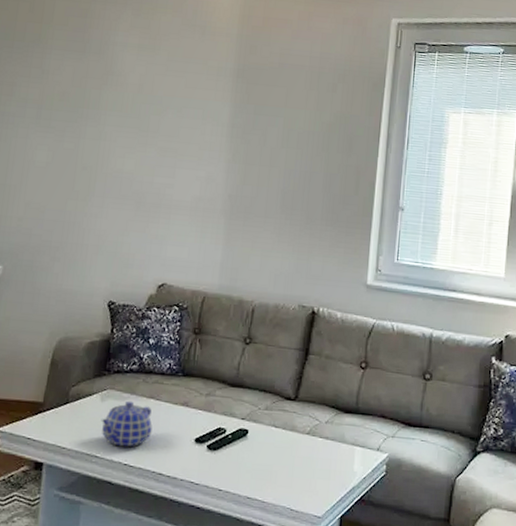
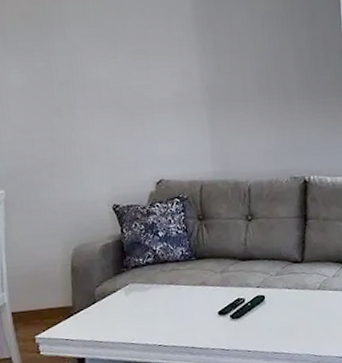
teapot: present [100,400,153,447] -> none [129,290,178,331]

